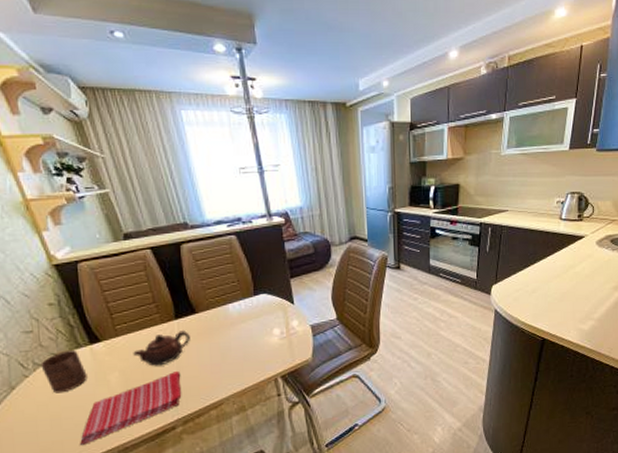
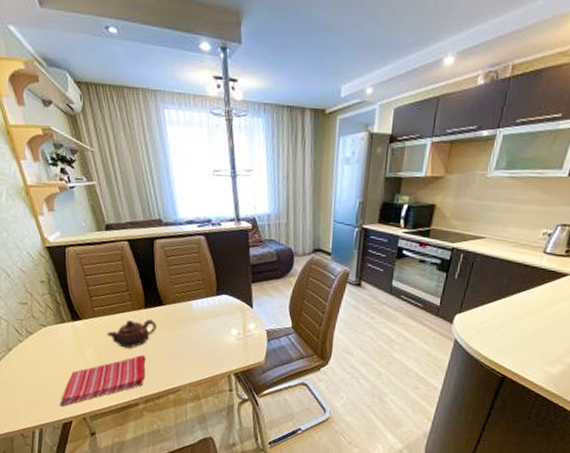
cup: present [41,349,87,394] -> none [32,323,68,360]

